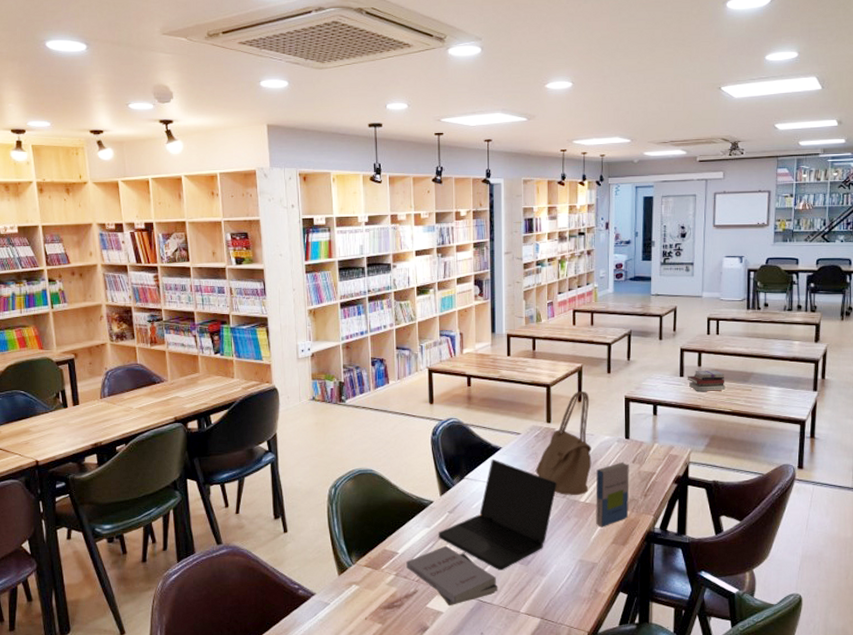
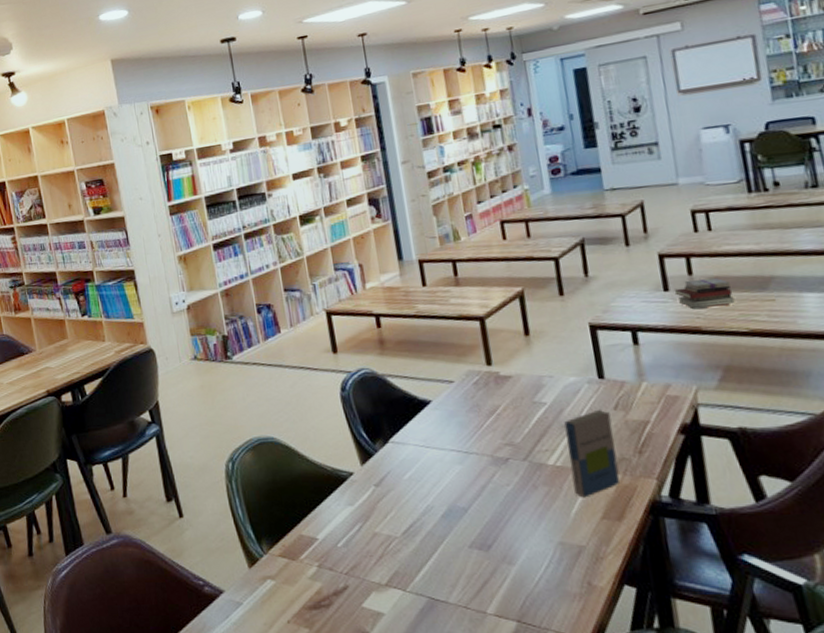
books: present [406,545,498,607] -> none [329,527,454,606]
laptop: present [439,458,557,570] -> none [365,415,513,557]
handbag: present [535,391,592,496] -> none [480,321,558,458]

